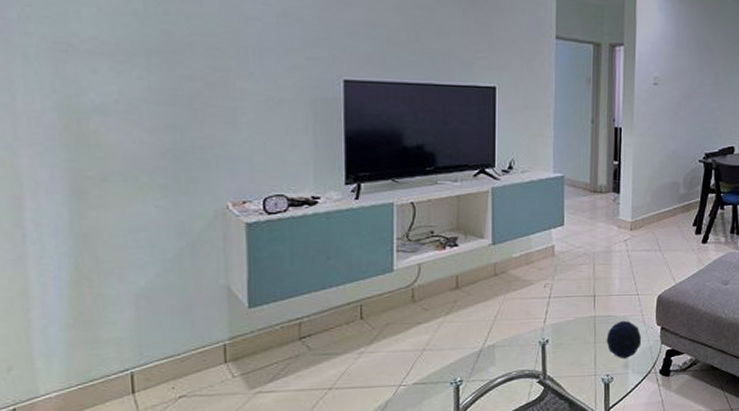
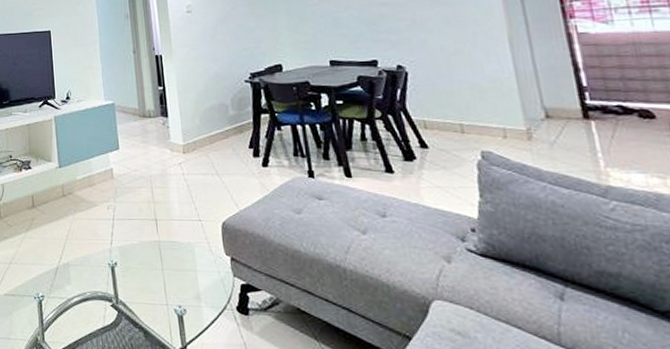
decorative orb: present [606,320,642,359] -> none [173,247,212,290]

